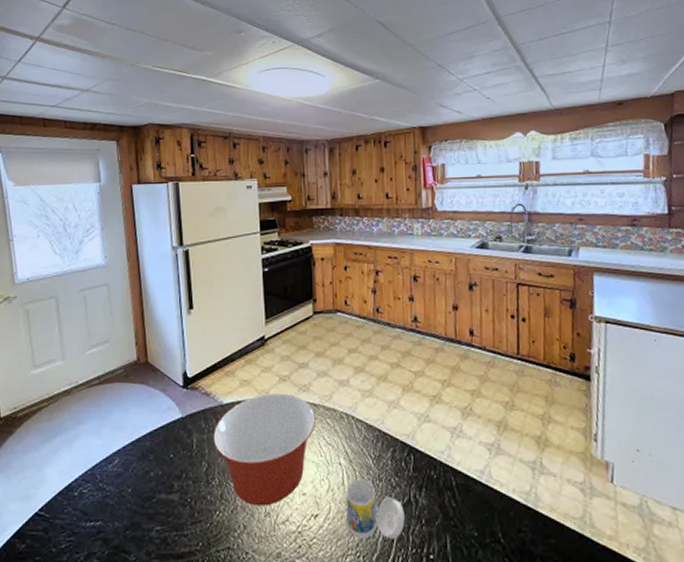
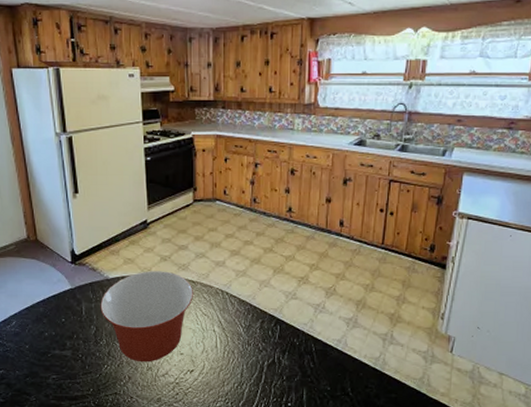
cup: present [346,479,405,540] -> none [218,343,269,391]

